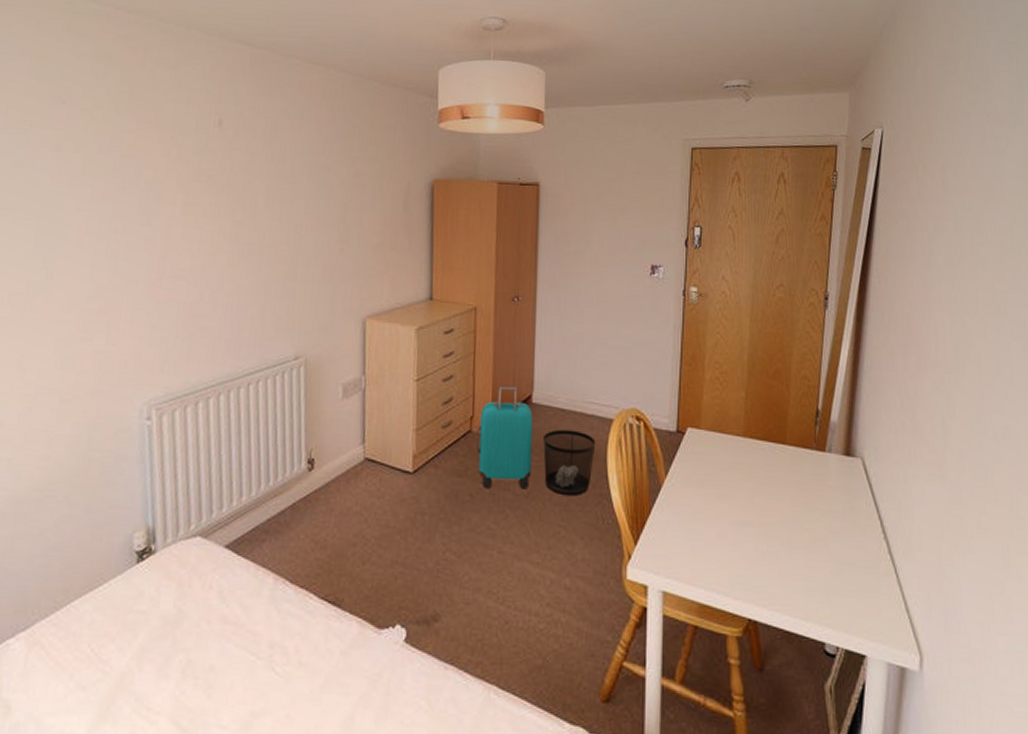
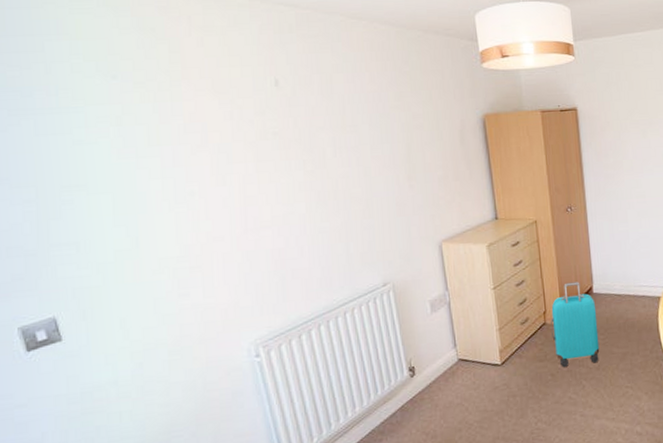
waste bin: present [542,429,596,496] -> none [605,310,649,363]

